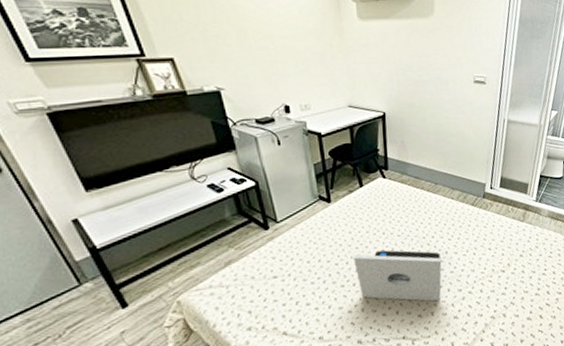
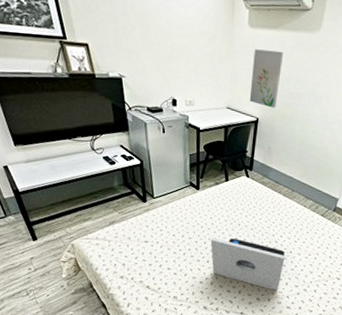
wall art: none [368,40,402,100] -> present [249,49,283,108]

